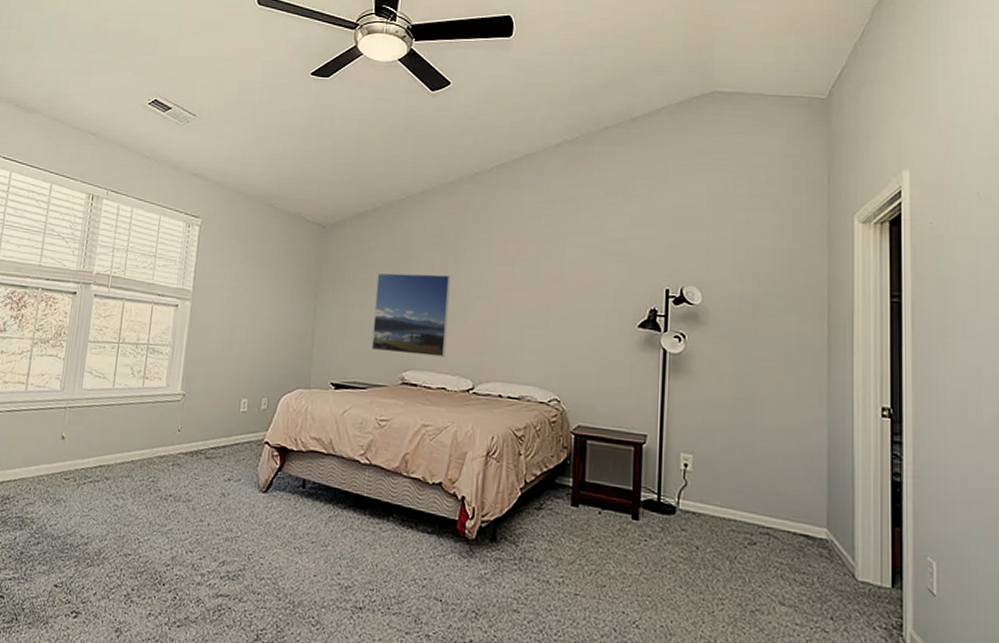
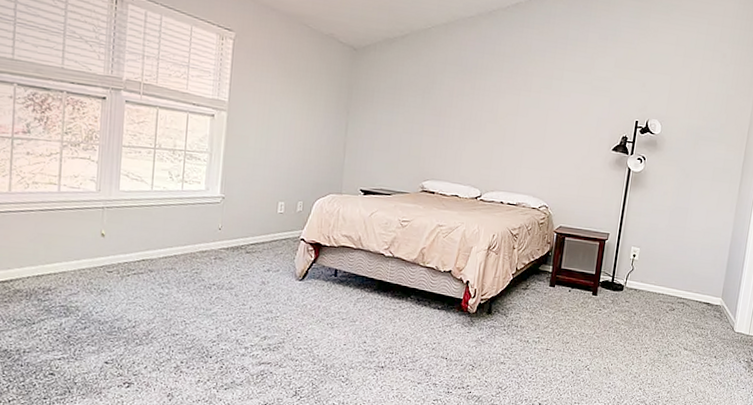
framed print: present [371,273,451,357] -> none [397,95,467,170]

